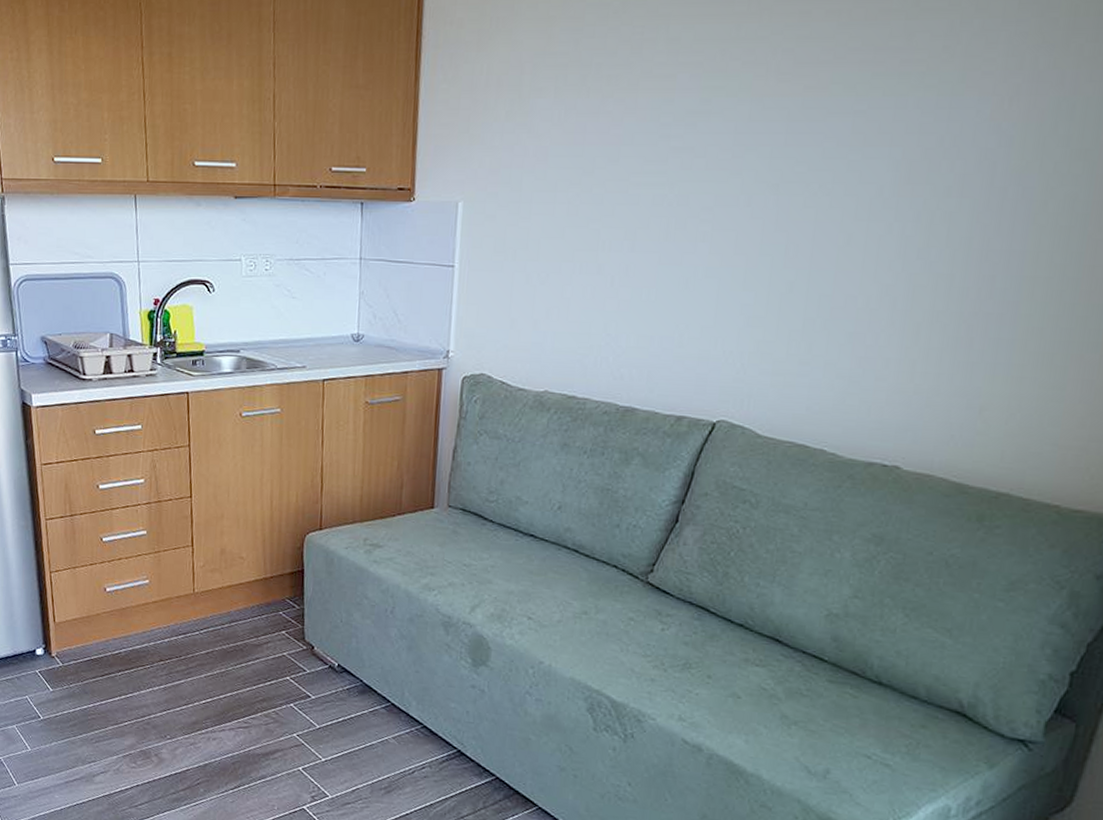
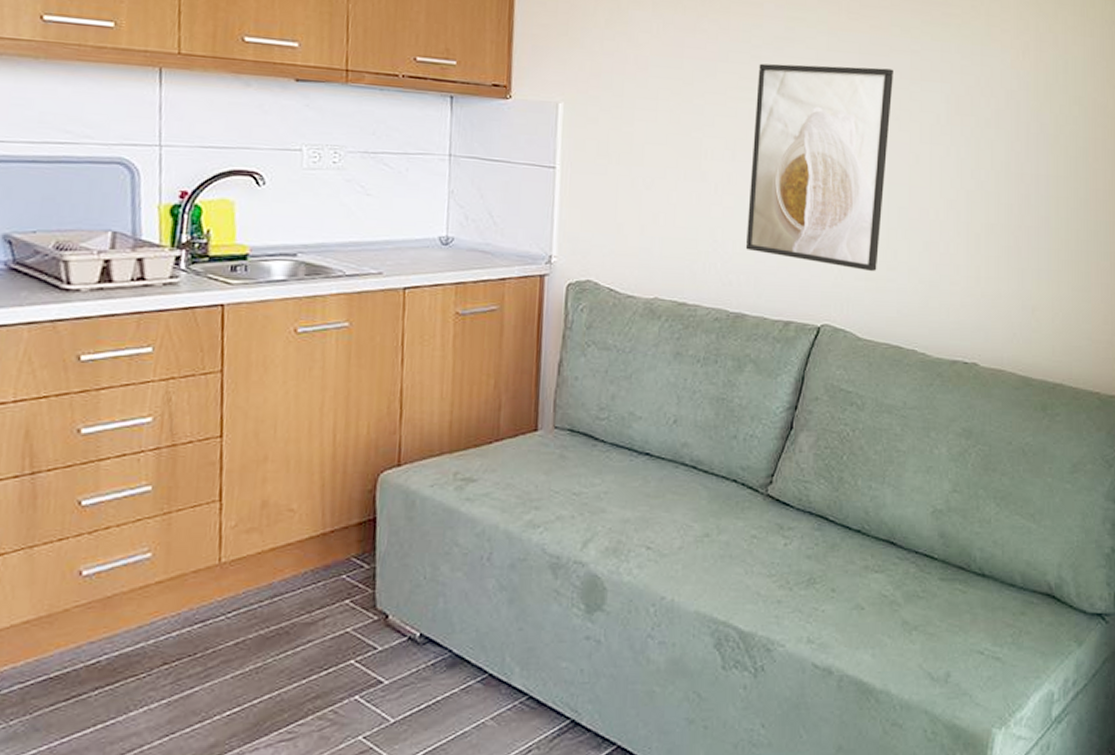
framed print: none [639,136,829,366] -> present [745,63,893,272]

